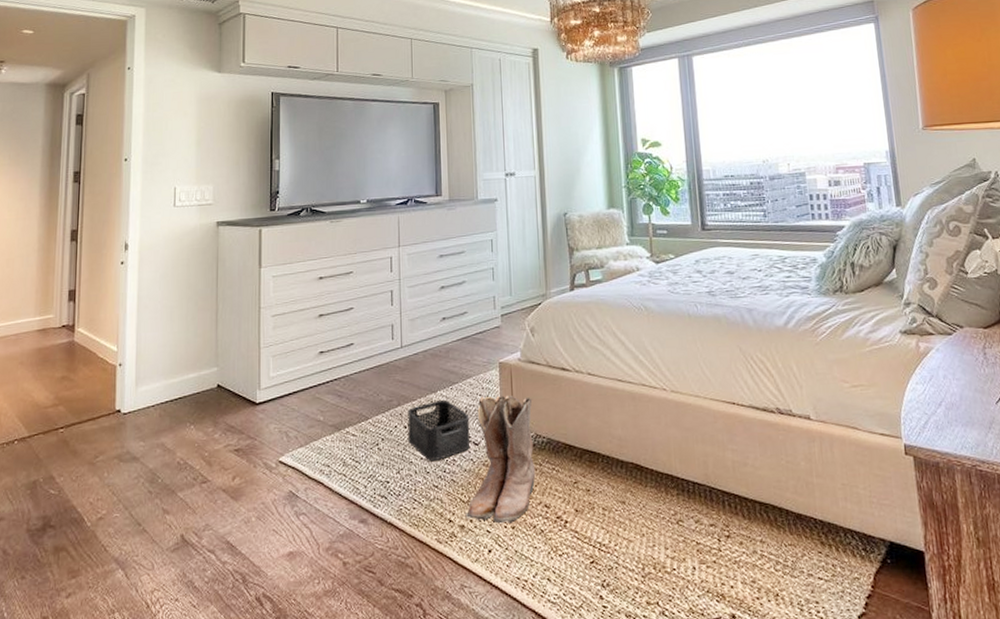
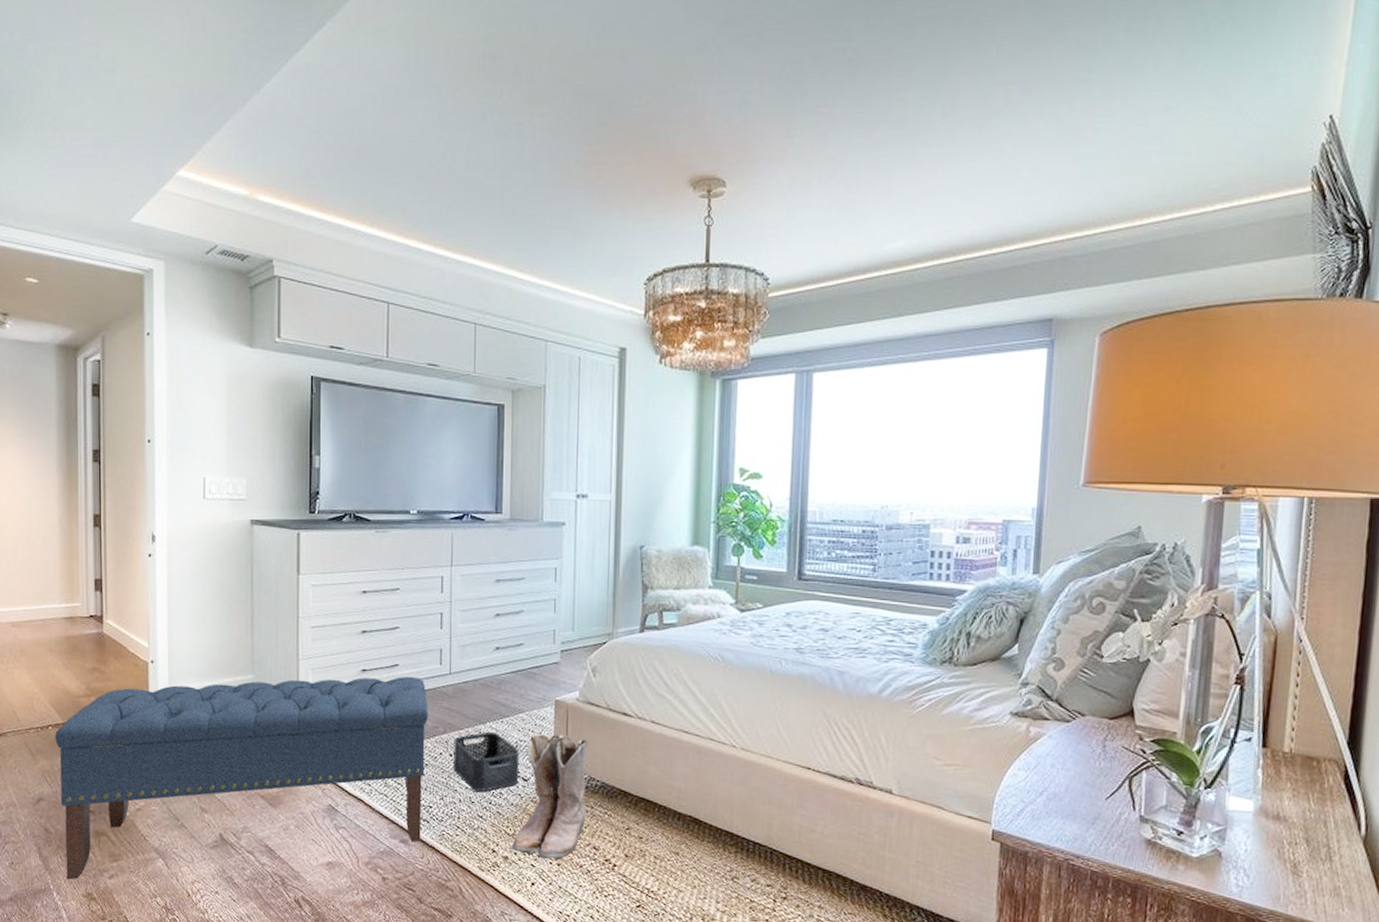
bench: none [20,353,383,605] -> present [55,676,428,880]

